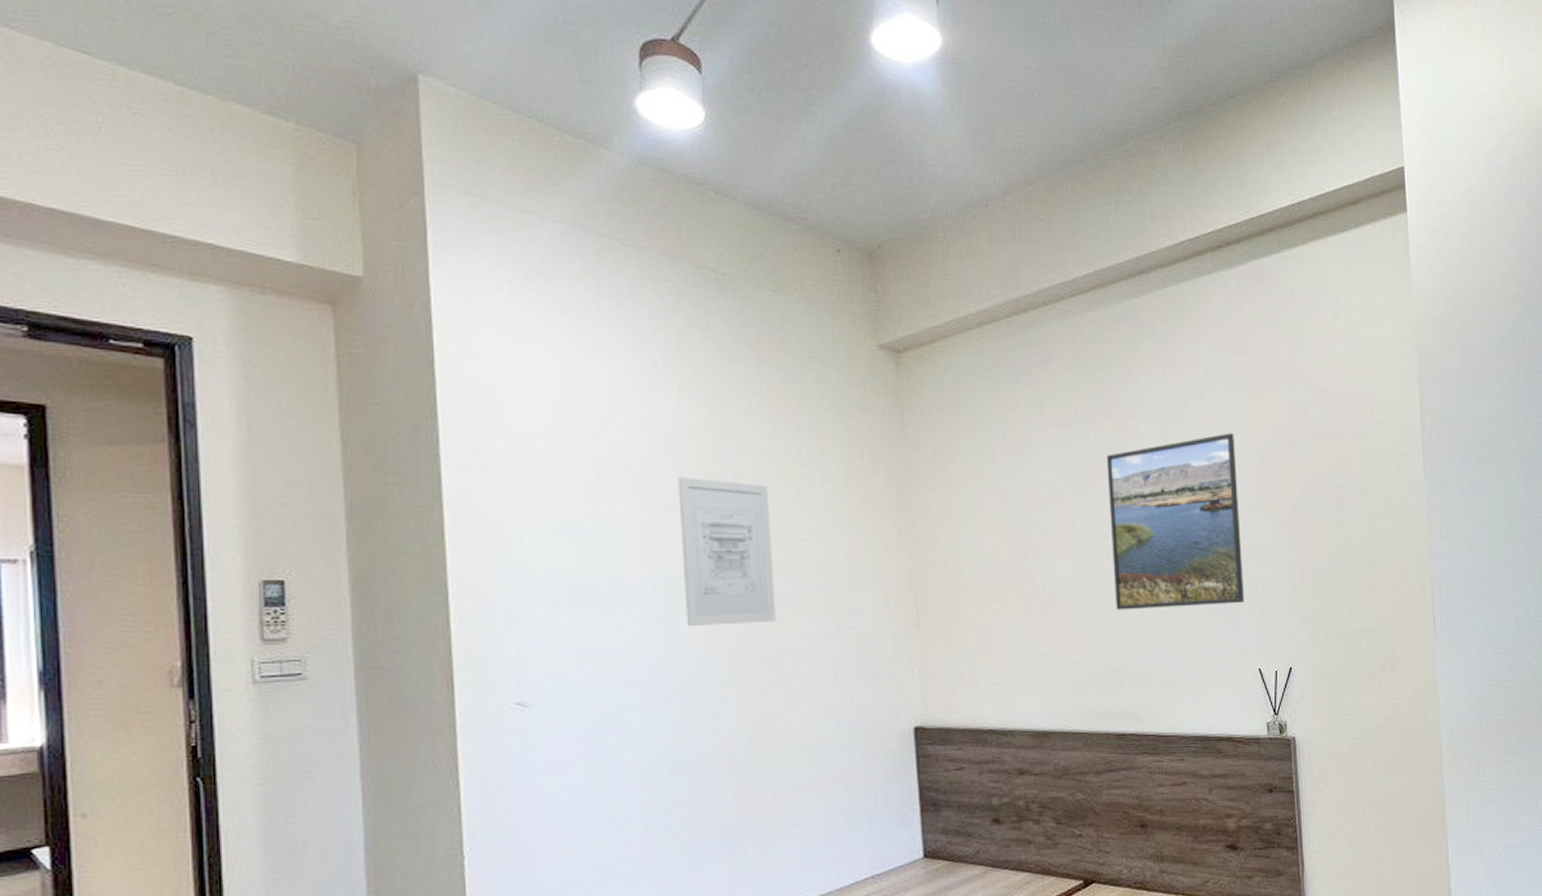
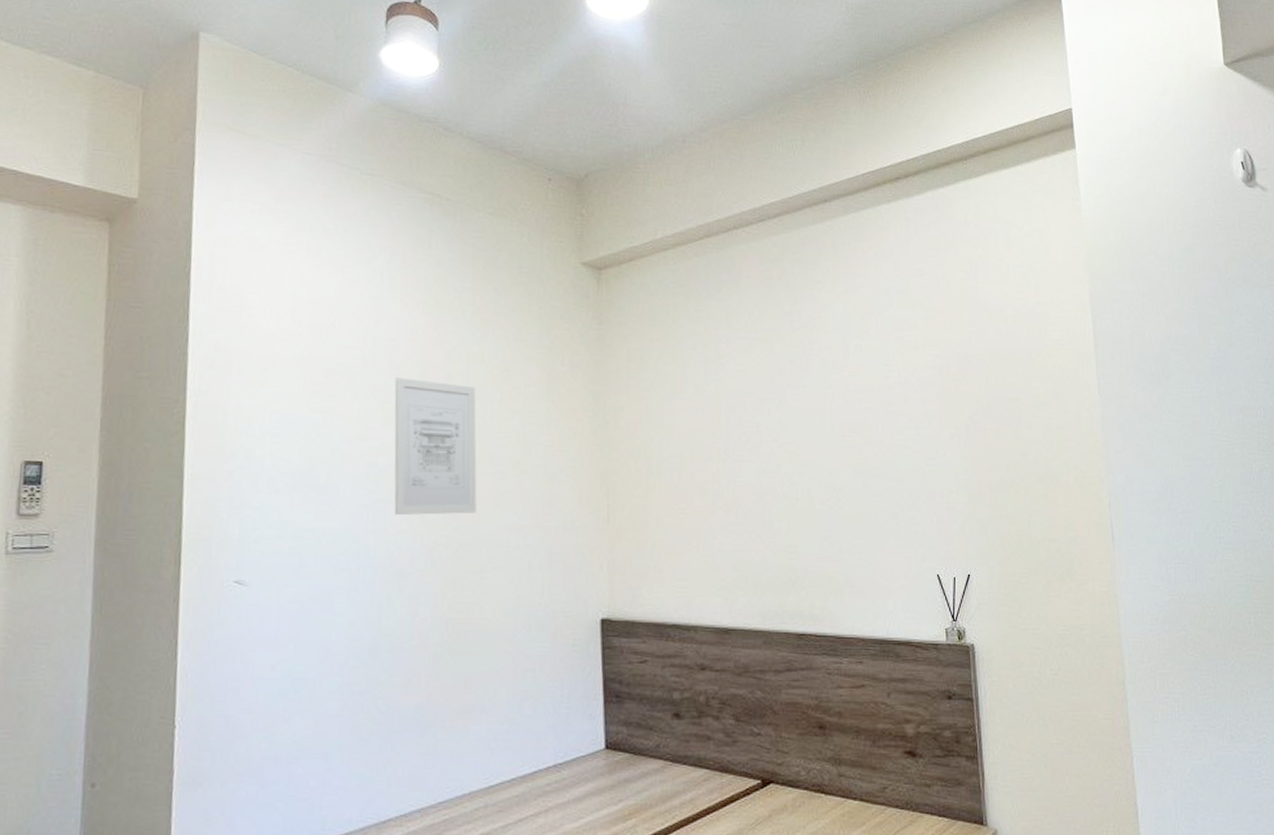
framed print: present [1106,433,1245,610] -> none [790,347,923,513]

